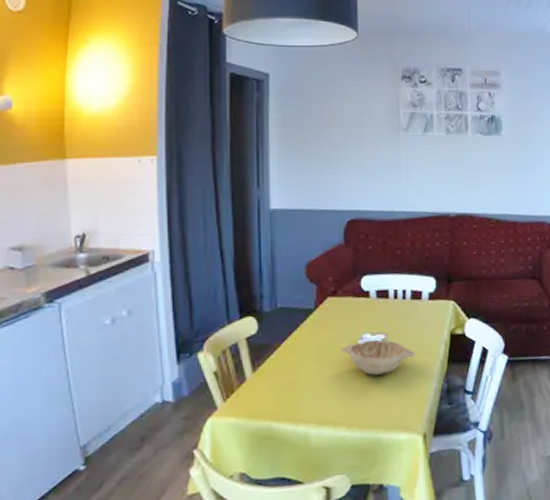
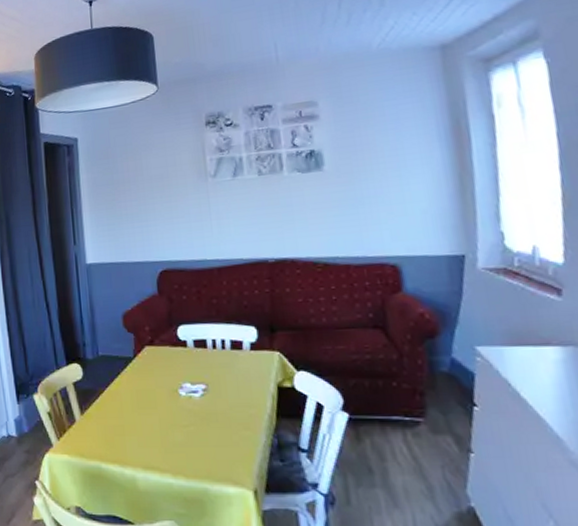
decorative bowl: present [340,340,416,375] -> none [161,390,240,425]

